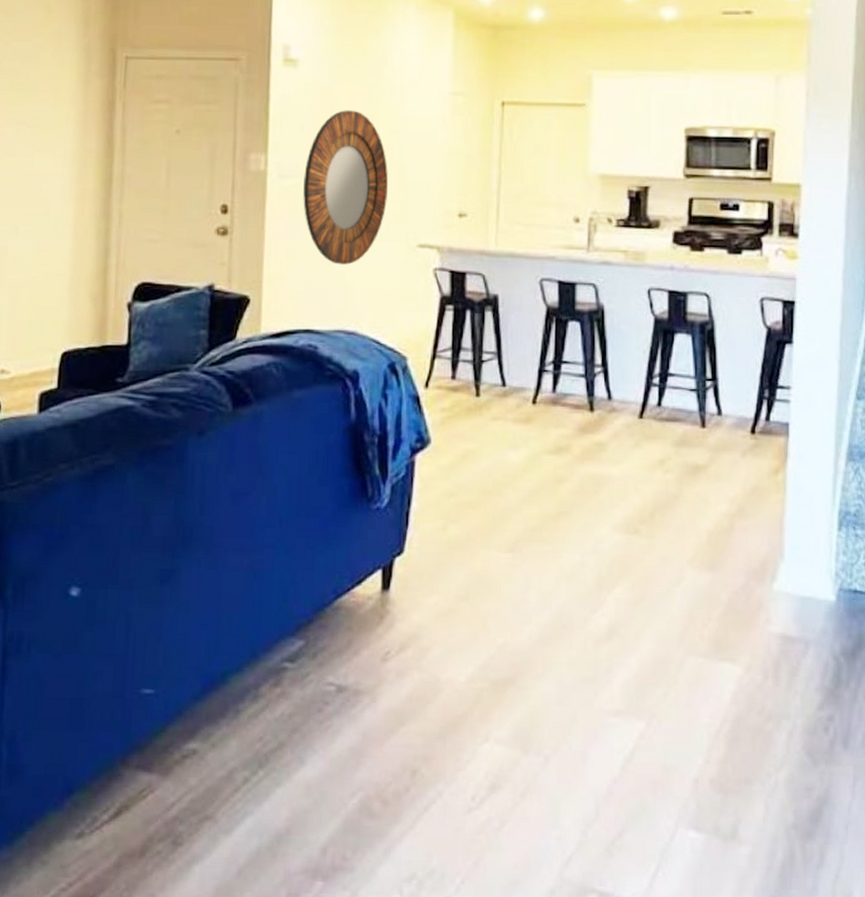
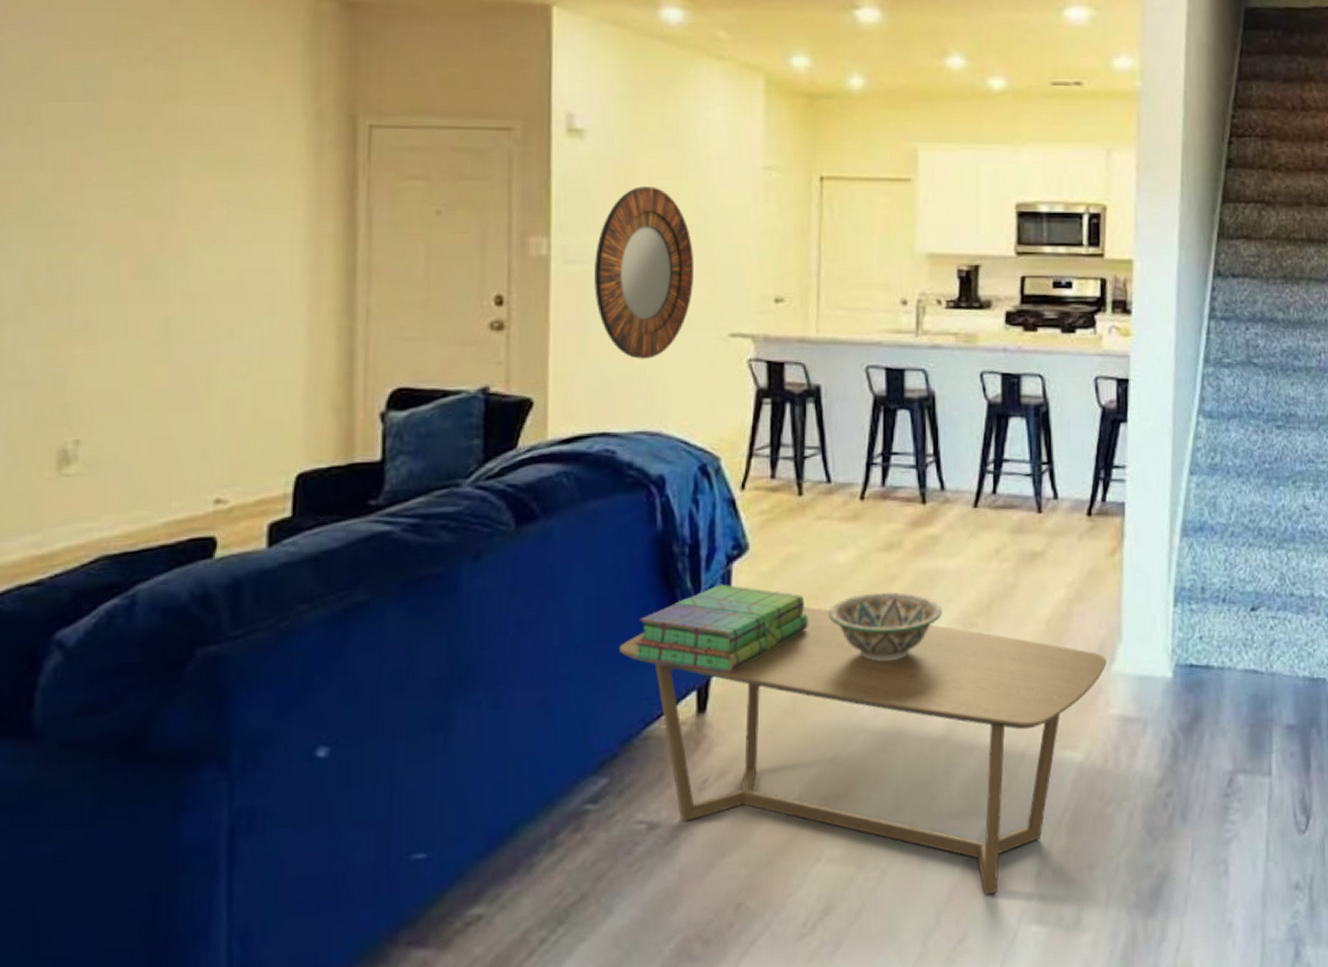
coffee table: none [315,501,768,795] -> present [618,607,1107,895]
stack of books: none [328,473,483,555] -> present [633,584,808,673]
decorative bowl: none [500,492,607,559] -> present [828,591,942,662]

